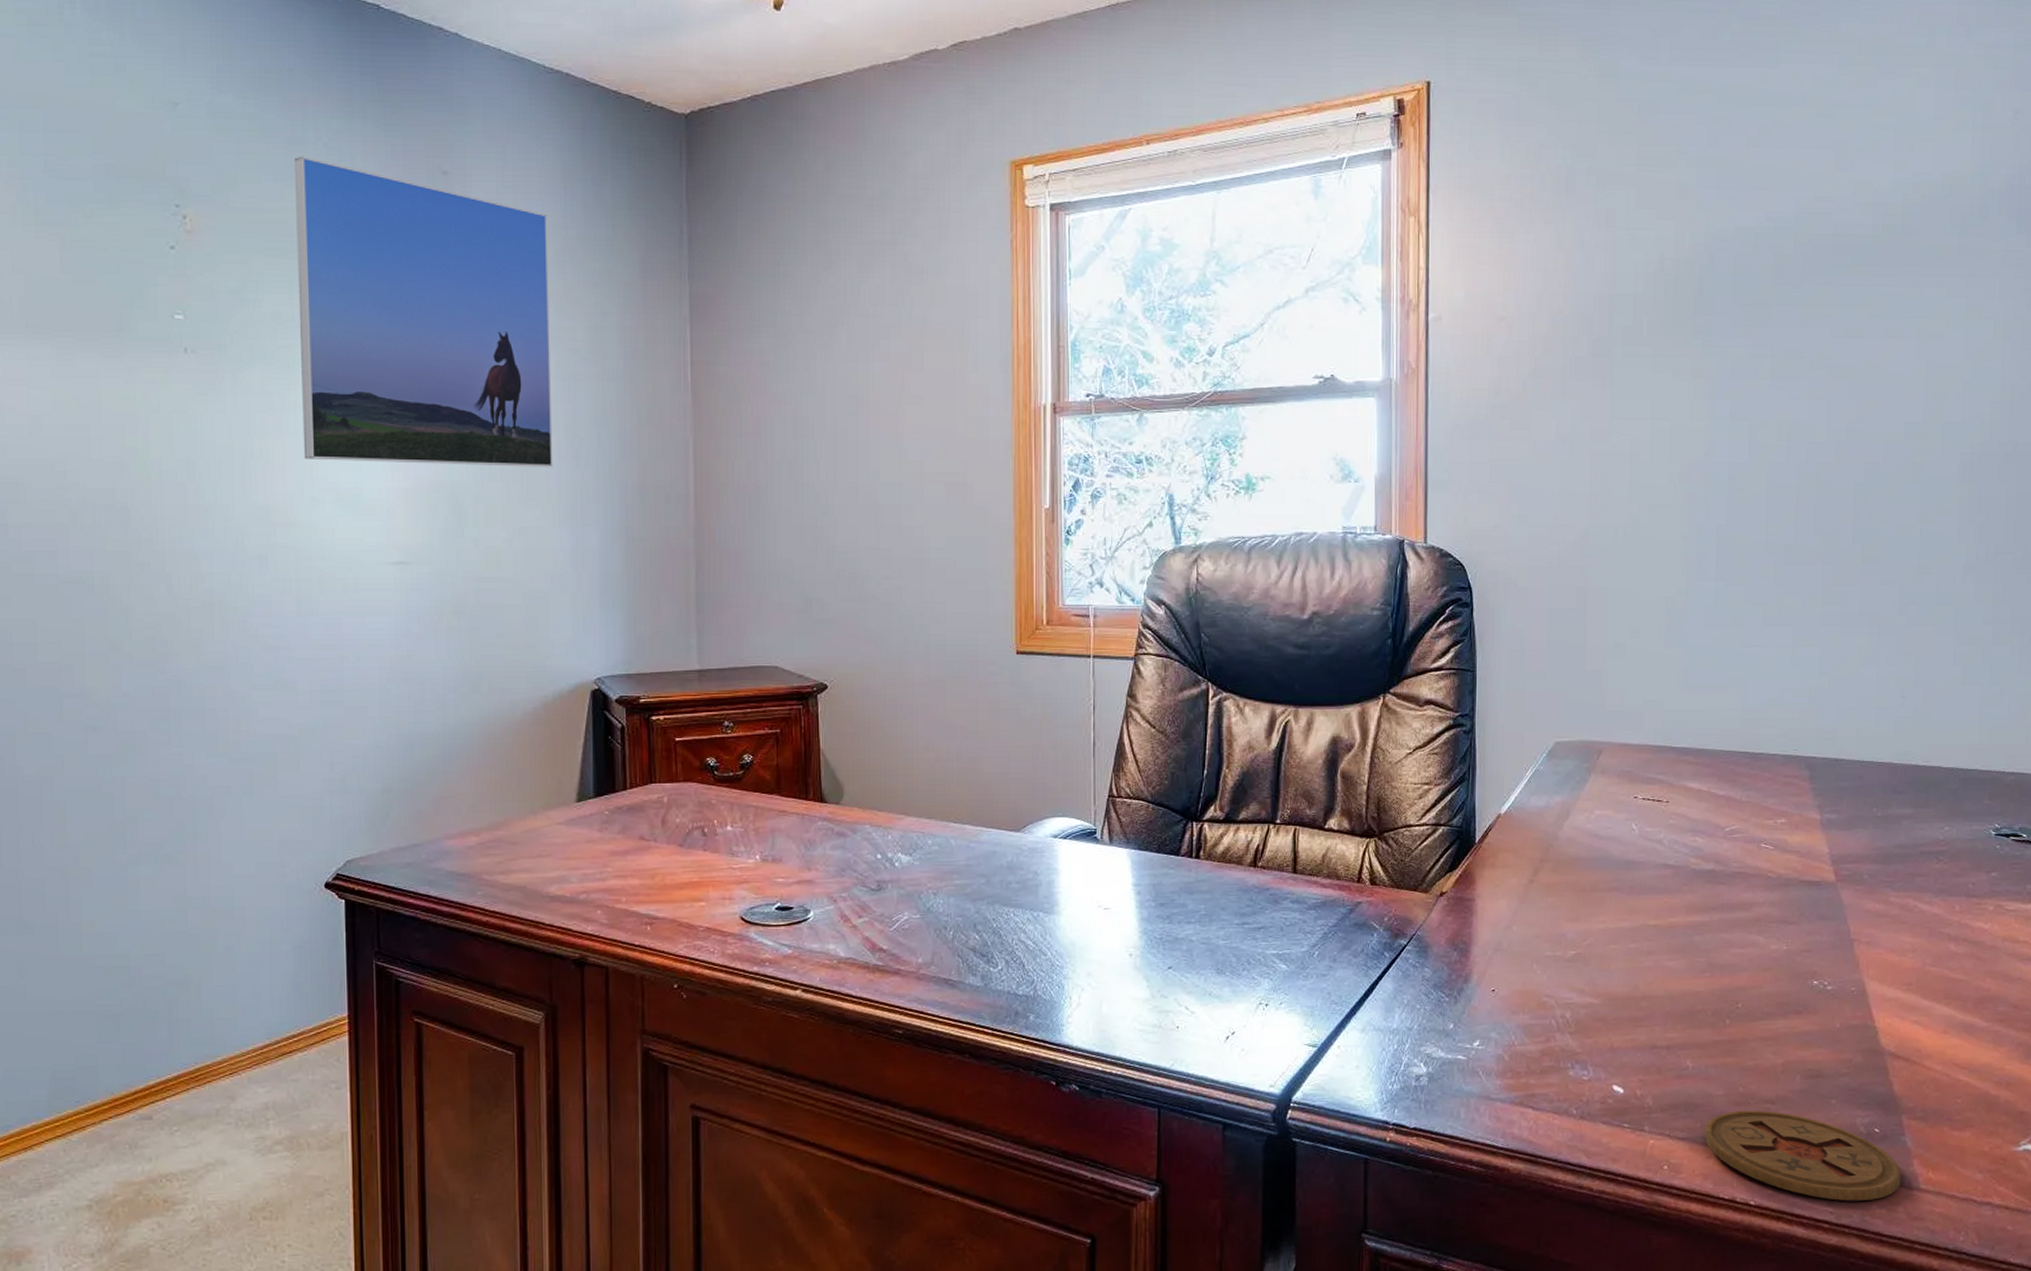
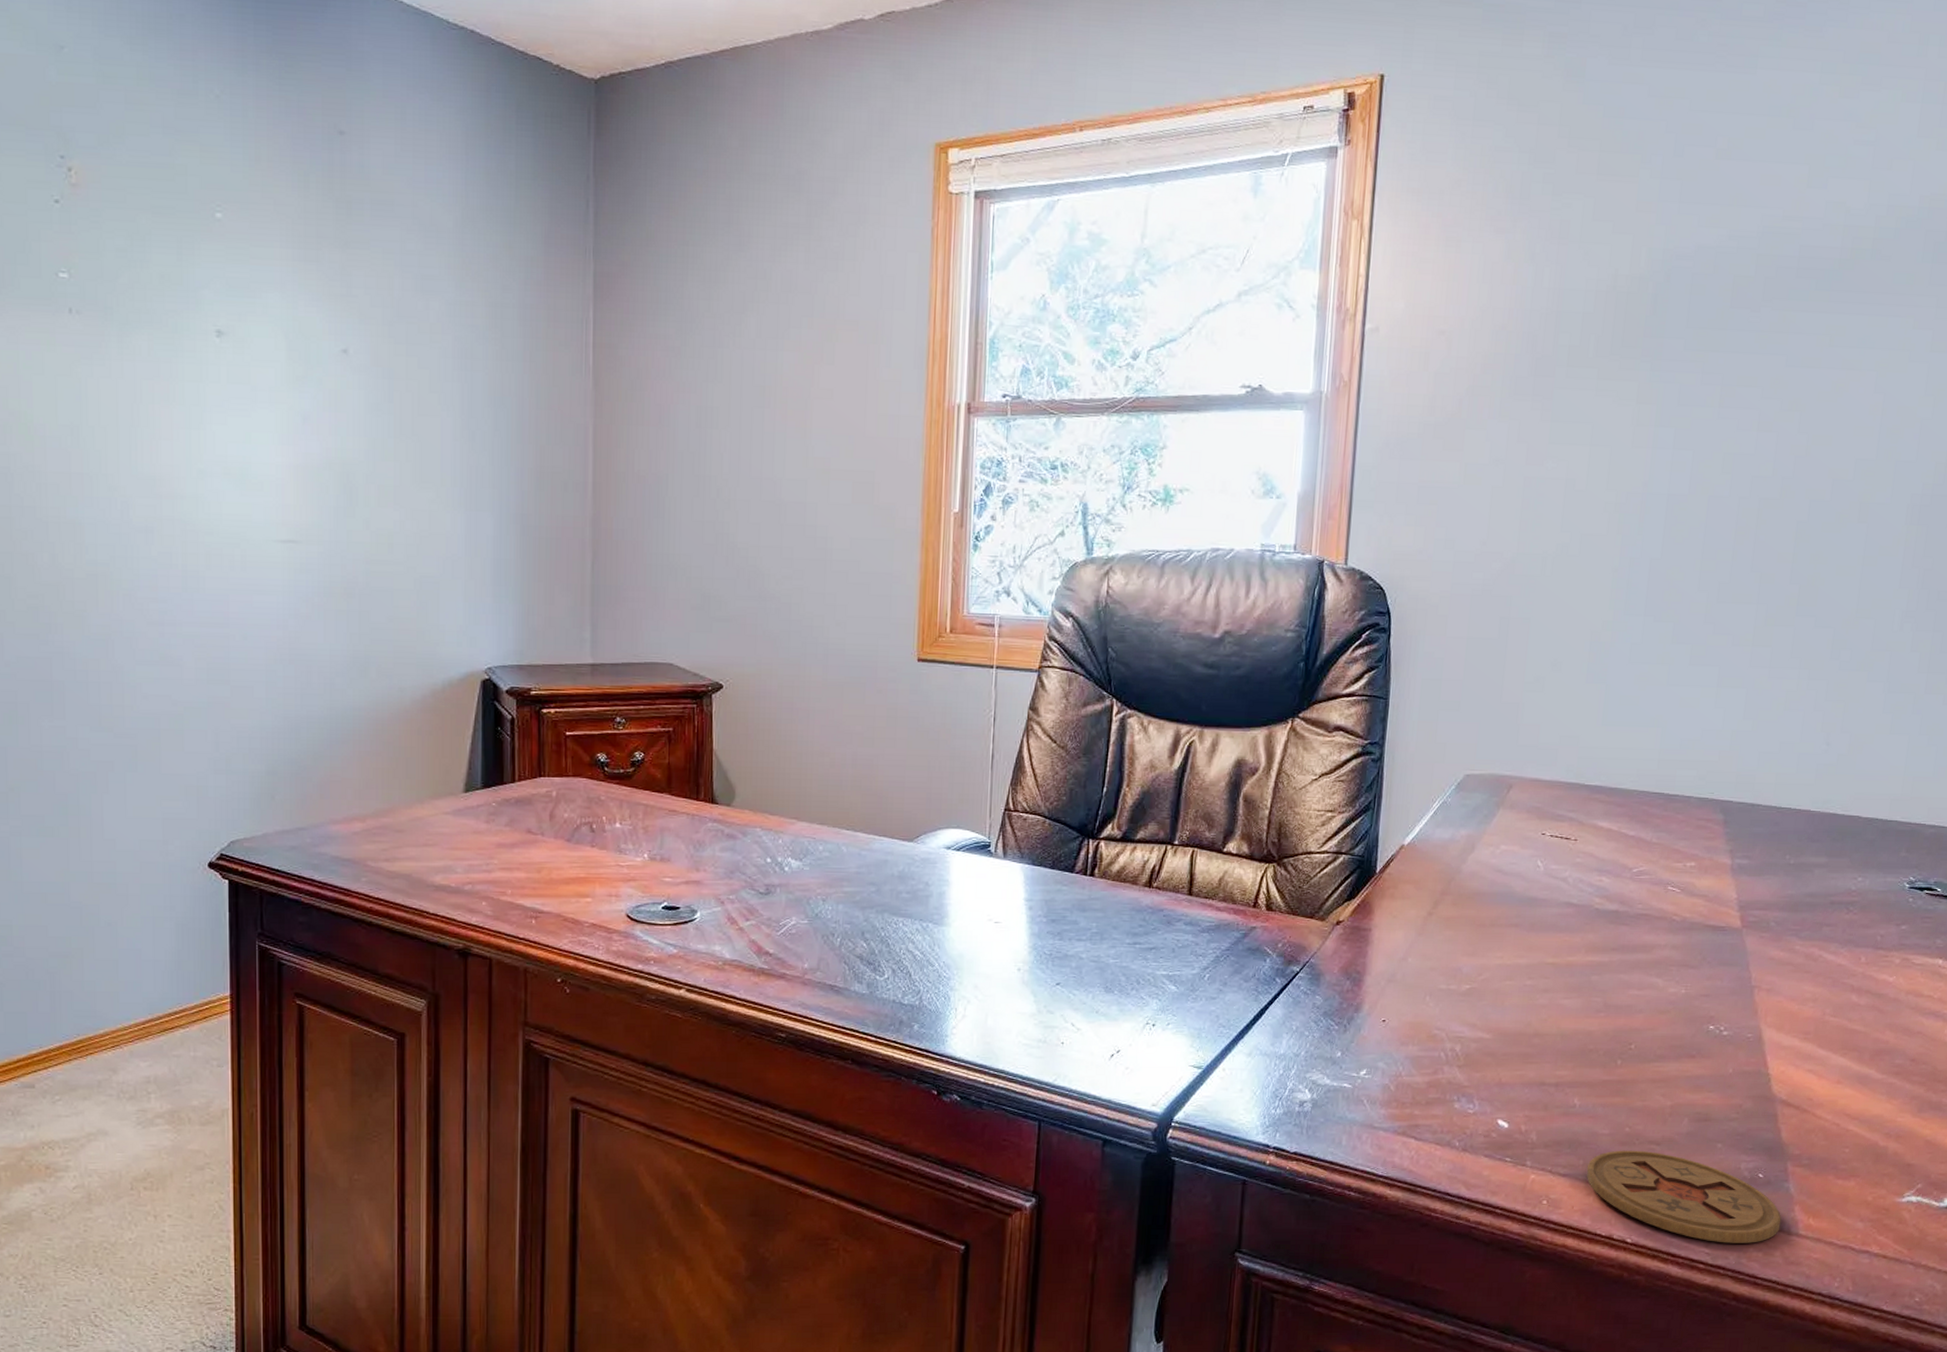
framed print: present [295,156,553,467] -> none [185,108,448,448]

